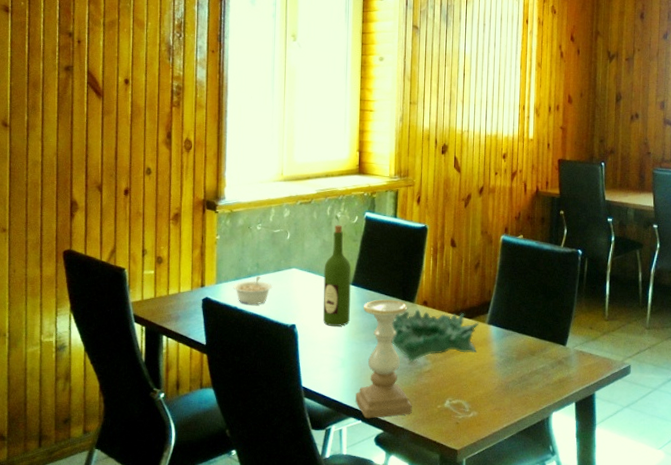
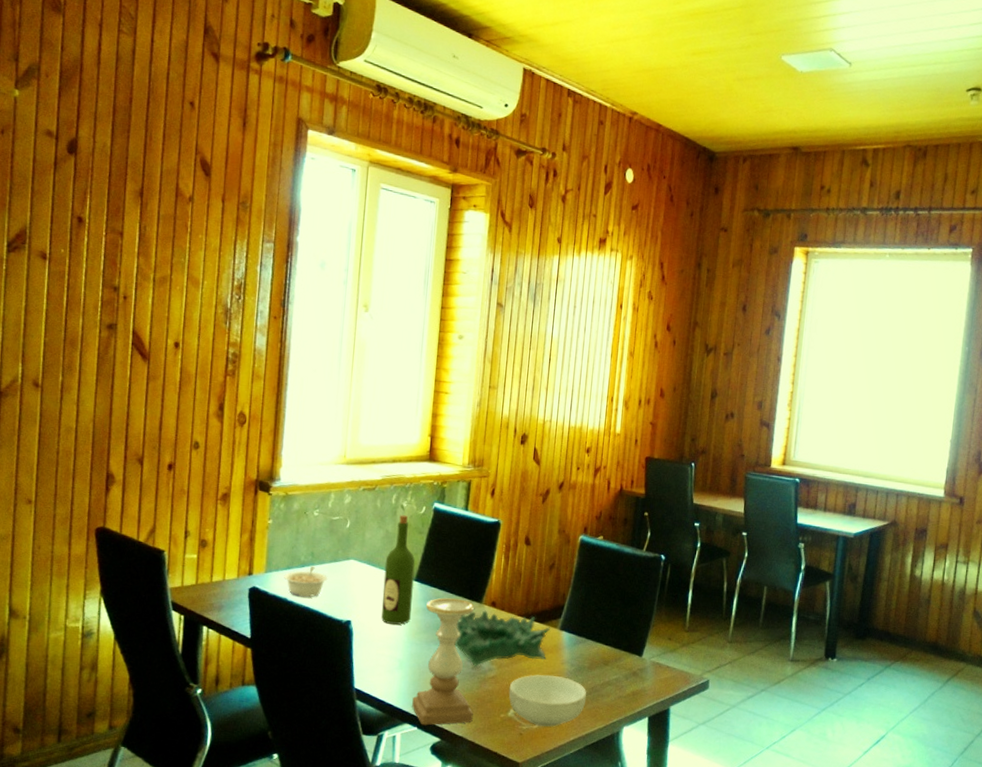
cereal bowl: none [443,367,517,416] -> present [508,674,587,727]

